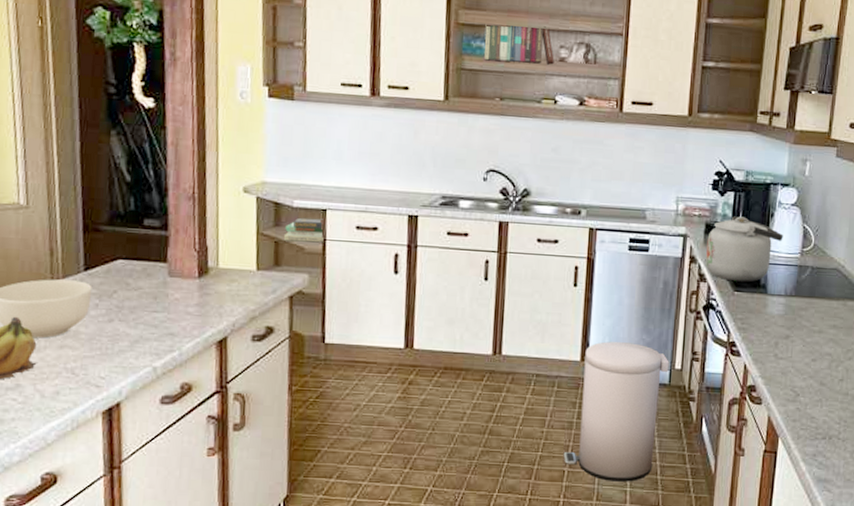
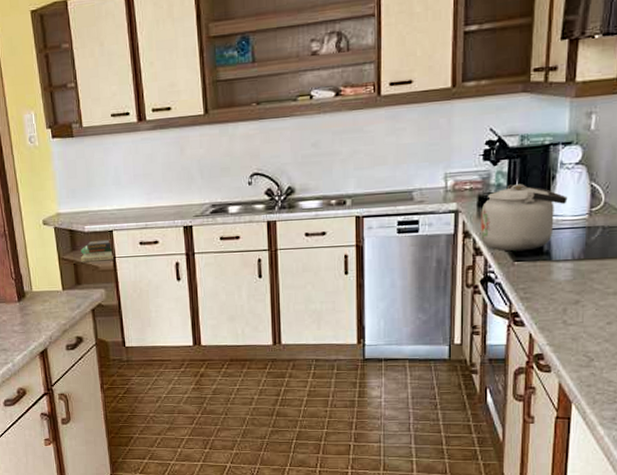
books: present [484,24,554,66] -> none [235,23,306,70]
pedal bin: present [563,341,669,482] -> none [348,322,448,453]

